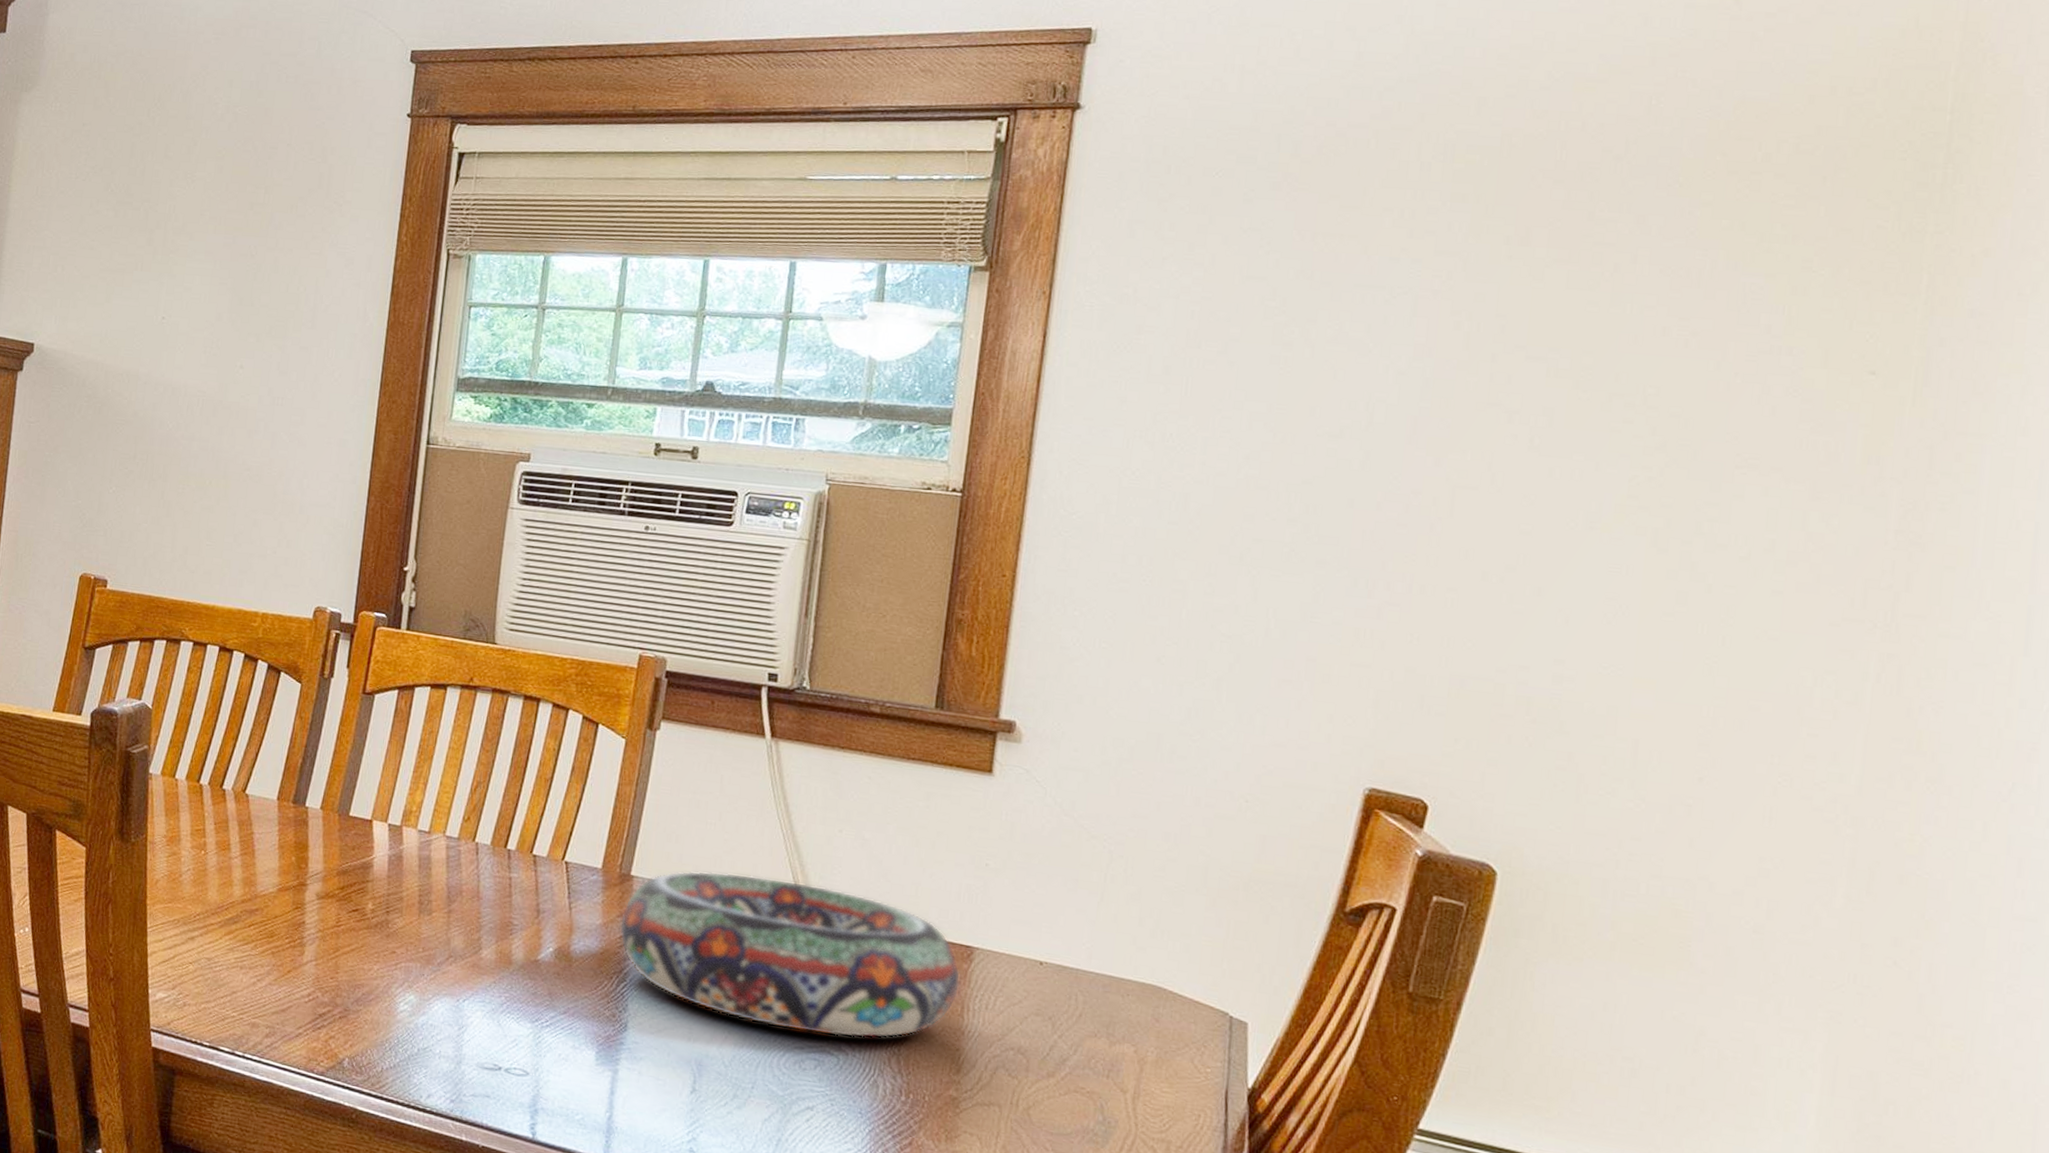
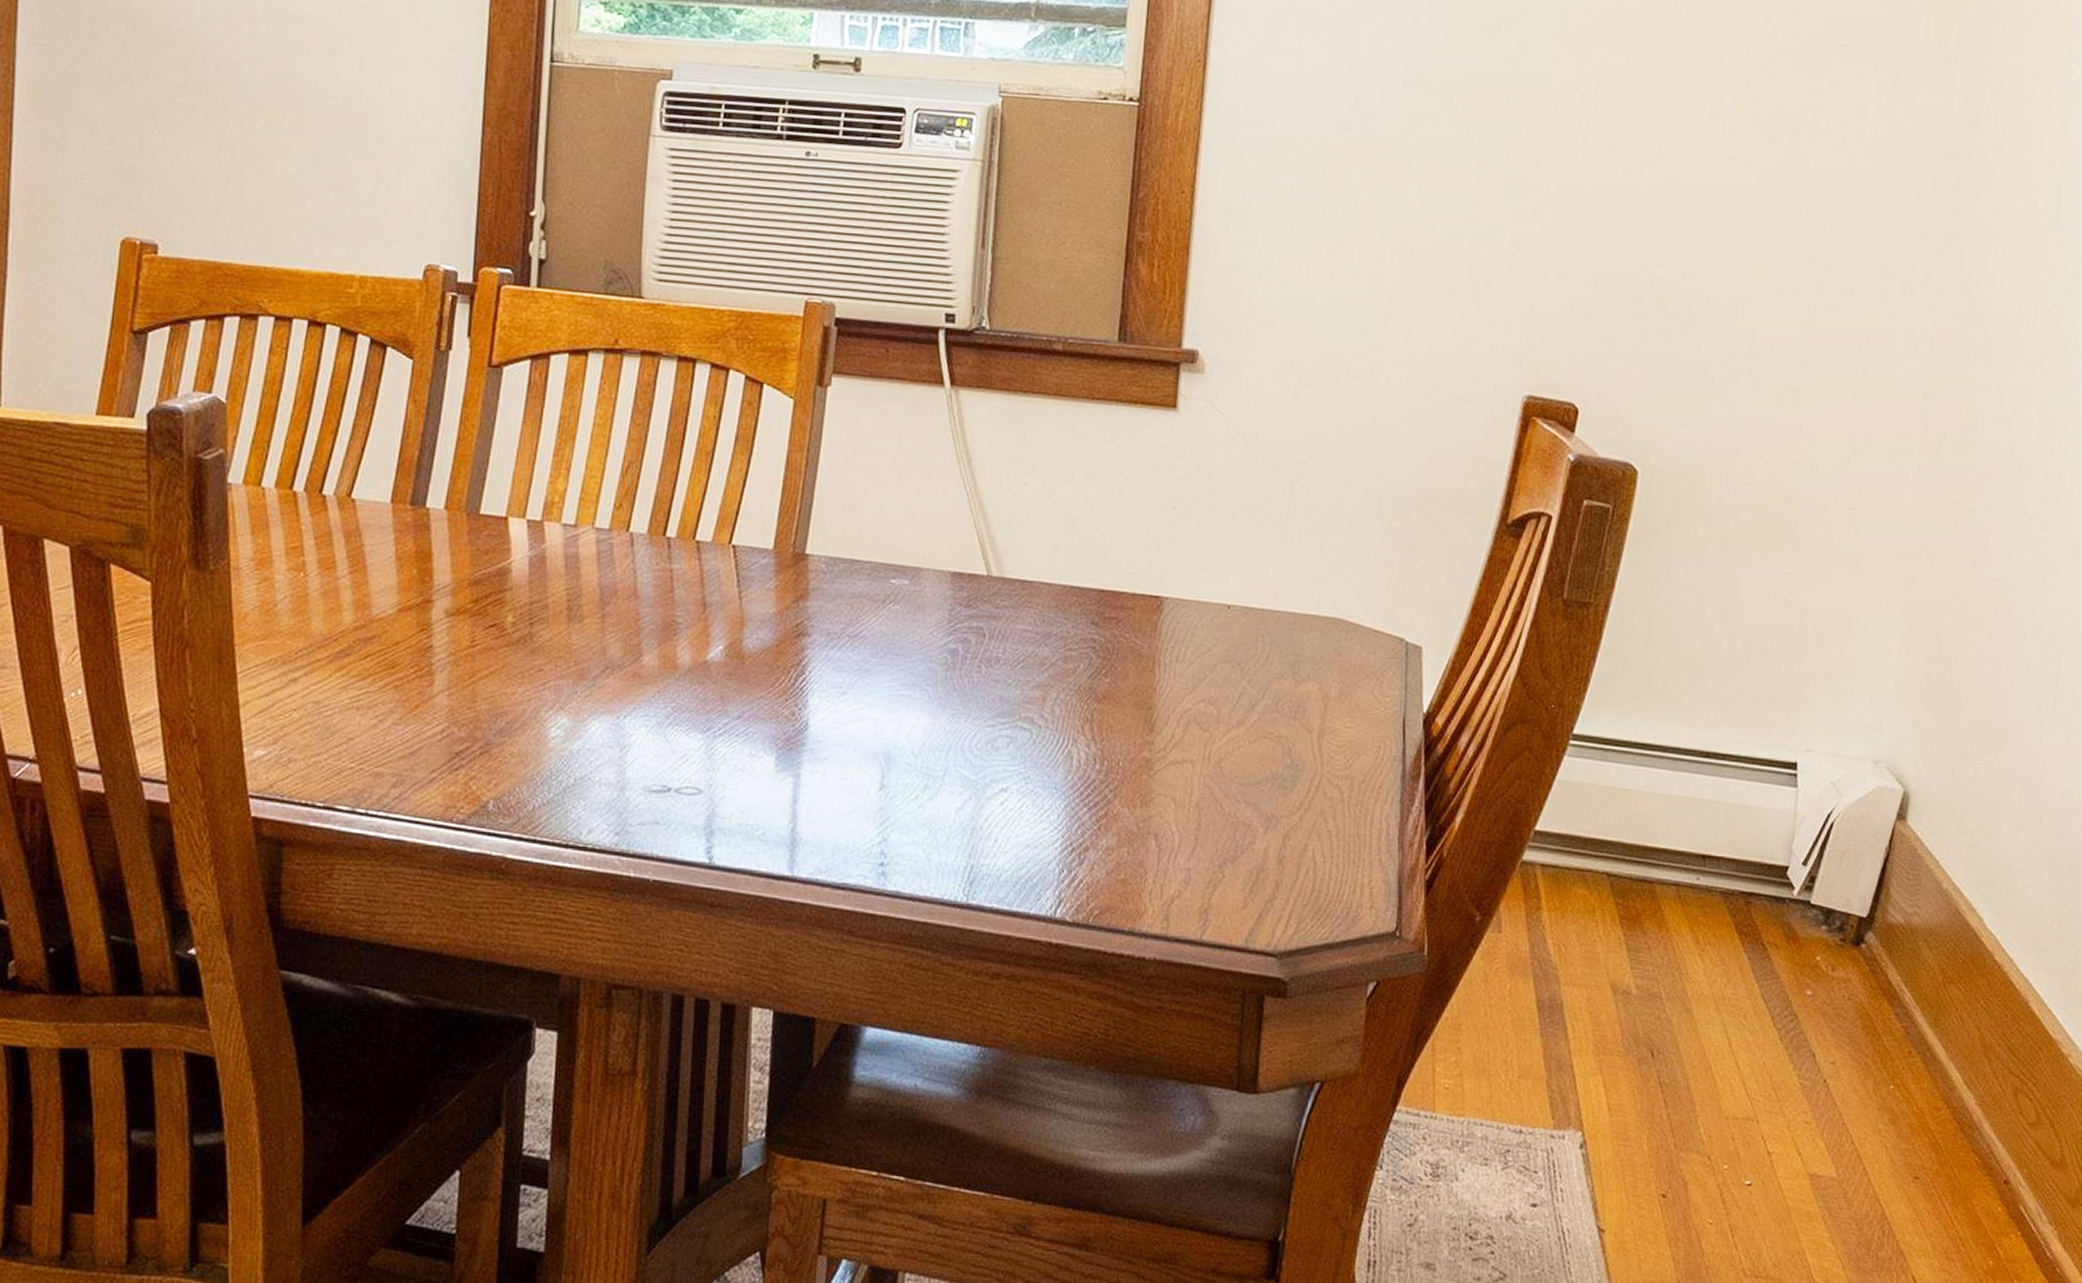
decorative bowl: present [619,870,961,1038] -> none [795,540,1151,709]

